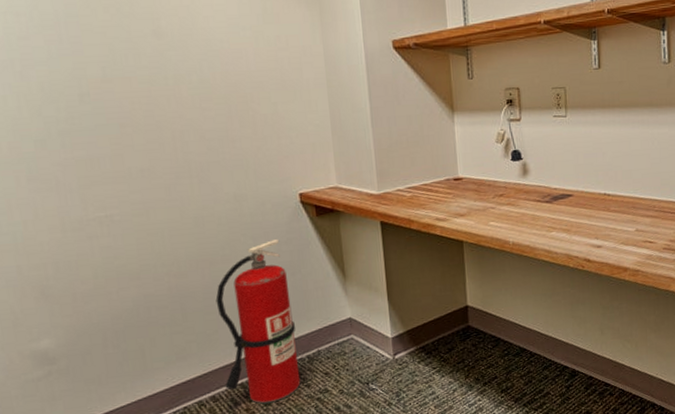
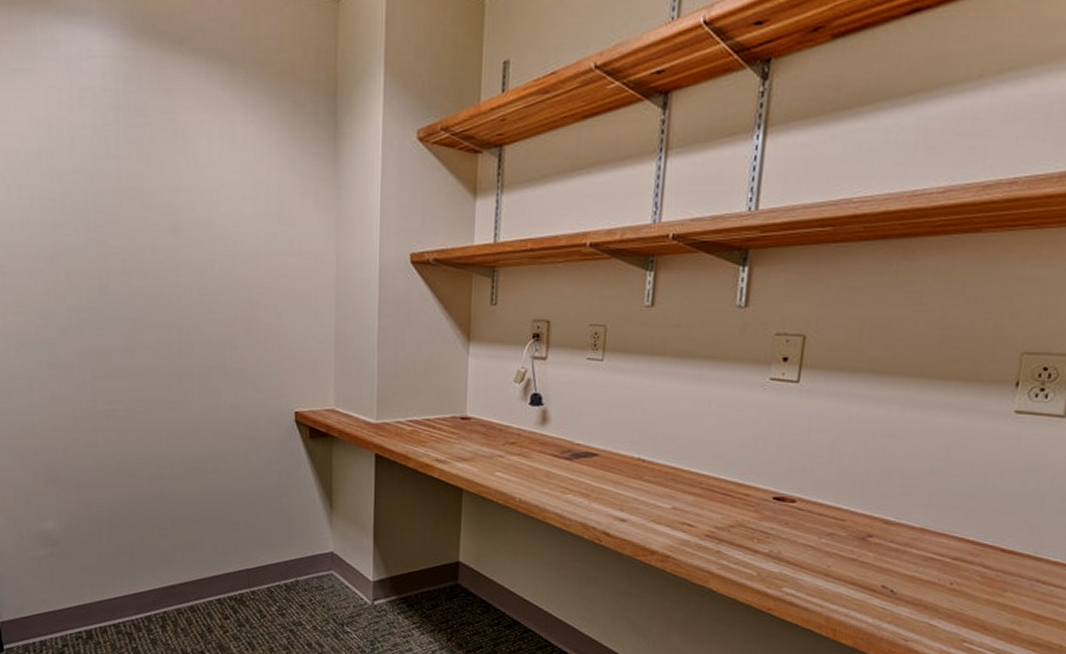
fire extinguisher: present [215,238,301,404] -> none [203,456,276,625]

